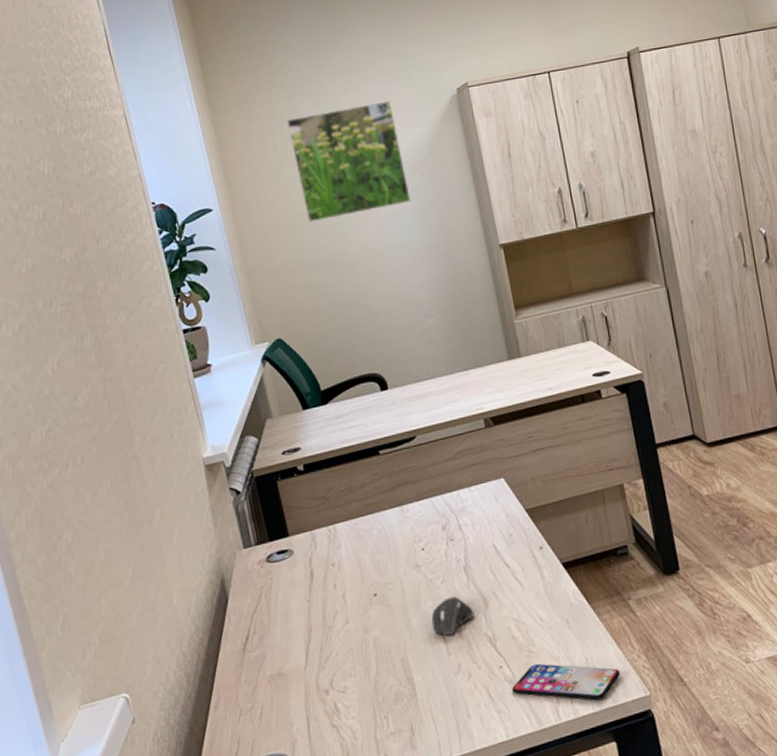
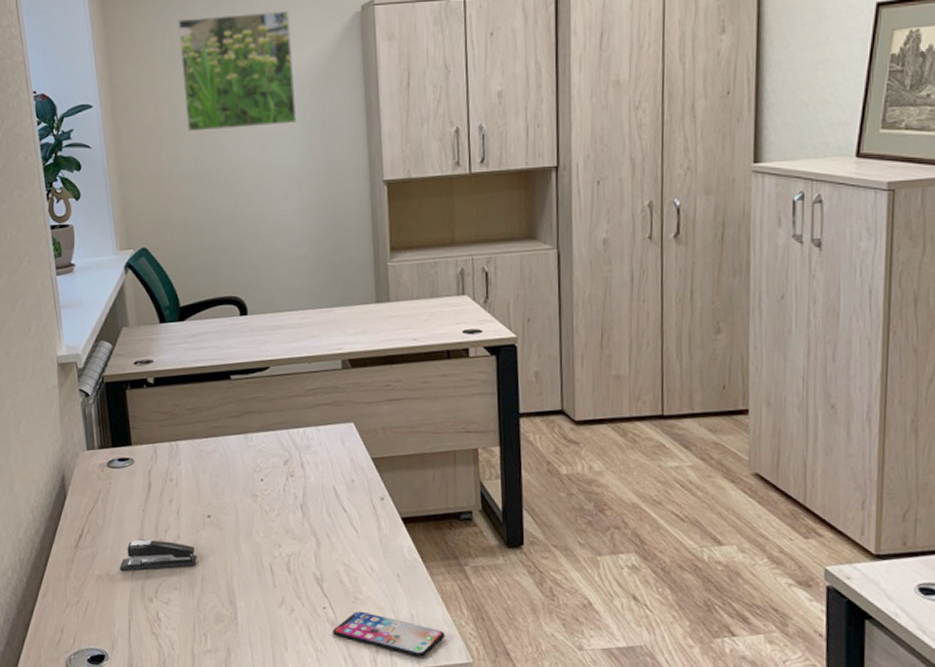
stapler: none [291,627,369,668] -> present [119,539,197,572]
computer mouse: present [431,596,475,636] -> none [261,531,305,568]

